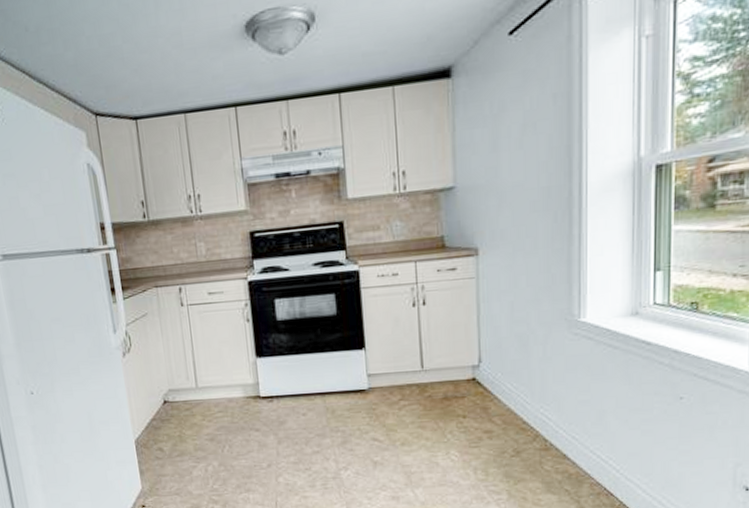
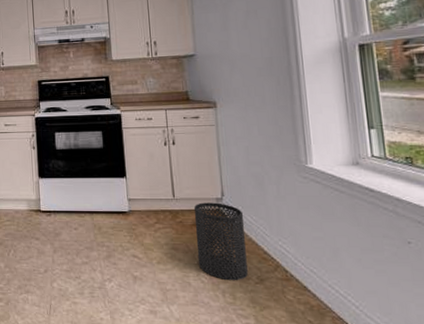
trash can: none [445,370,503,456] -> present [193,202,248,281]

